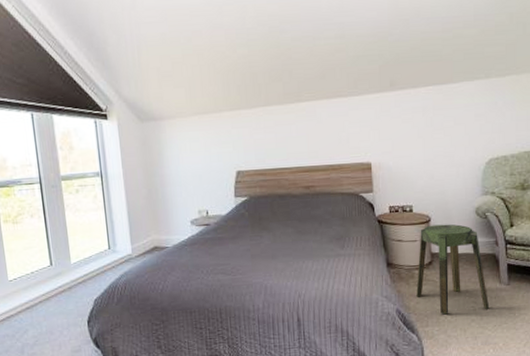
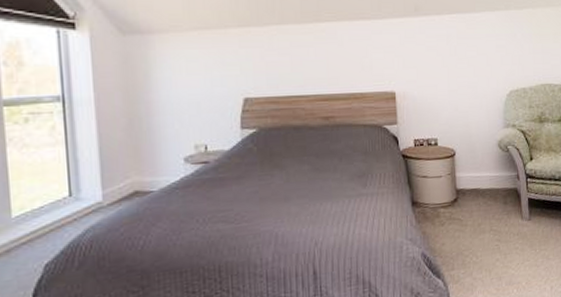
stool: present [416,224,489,315] -> none [442,158,512,256]

